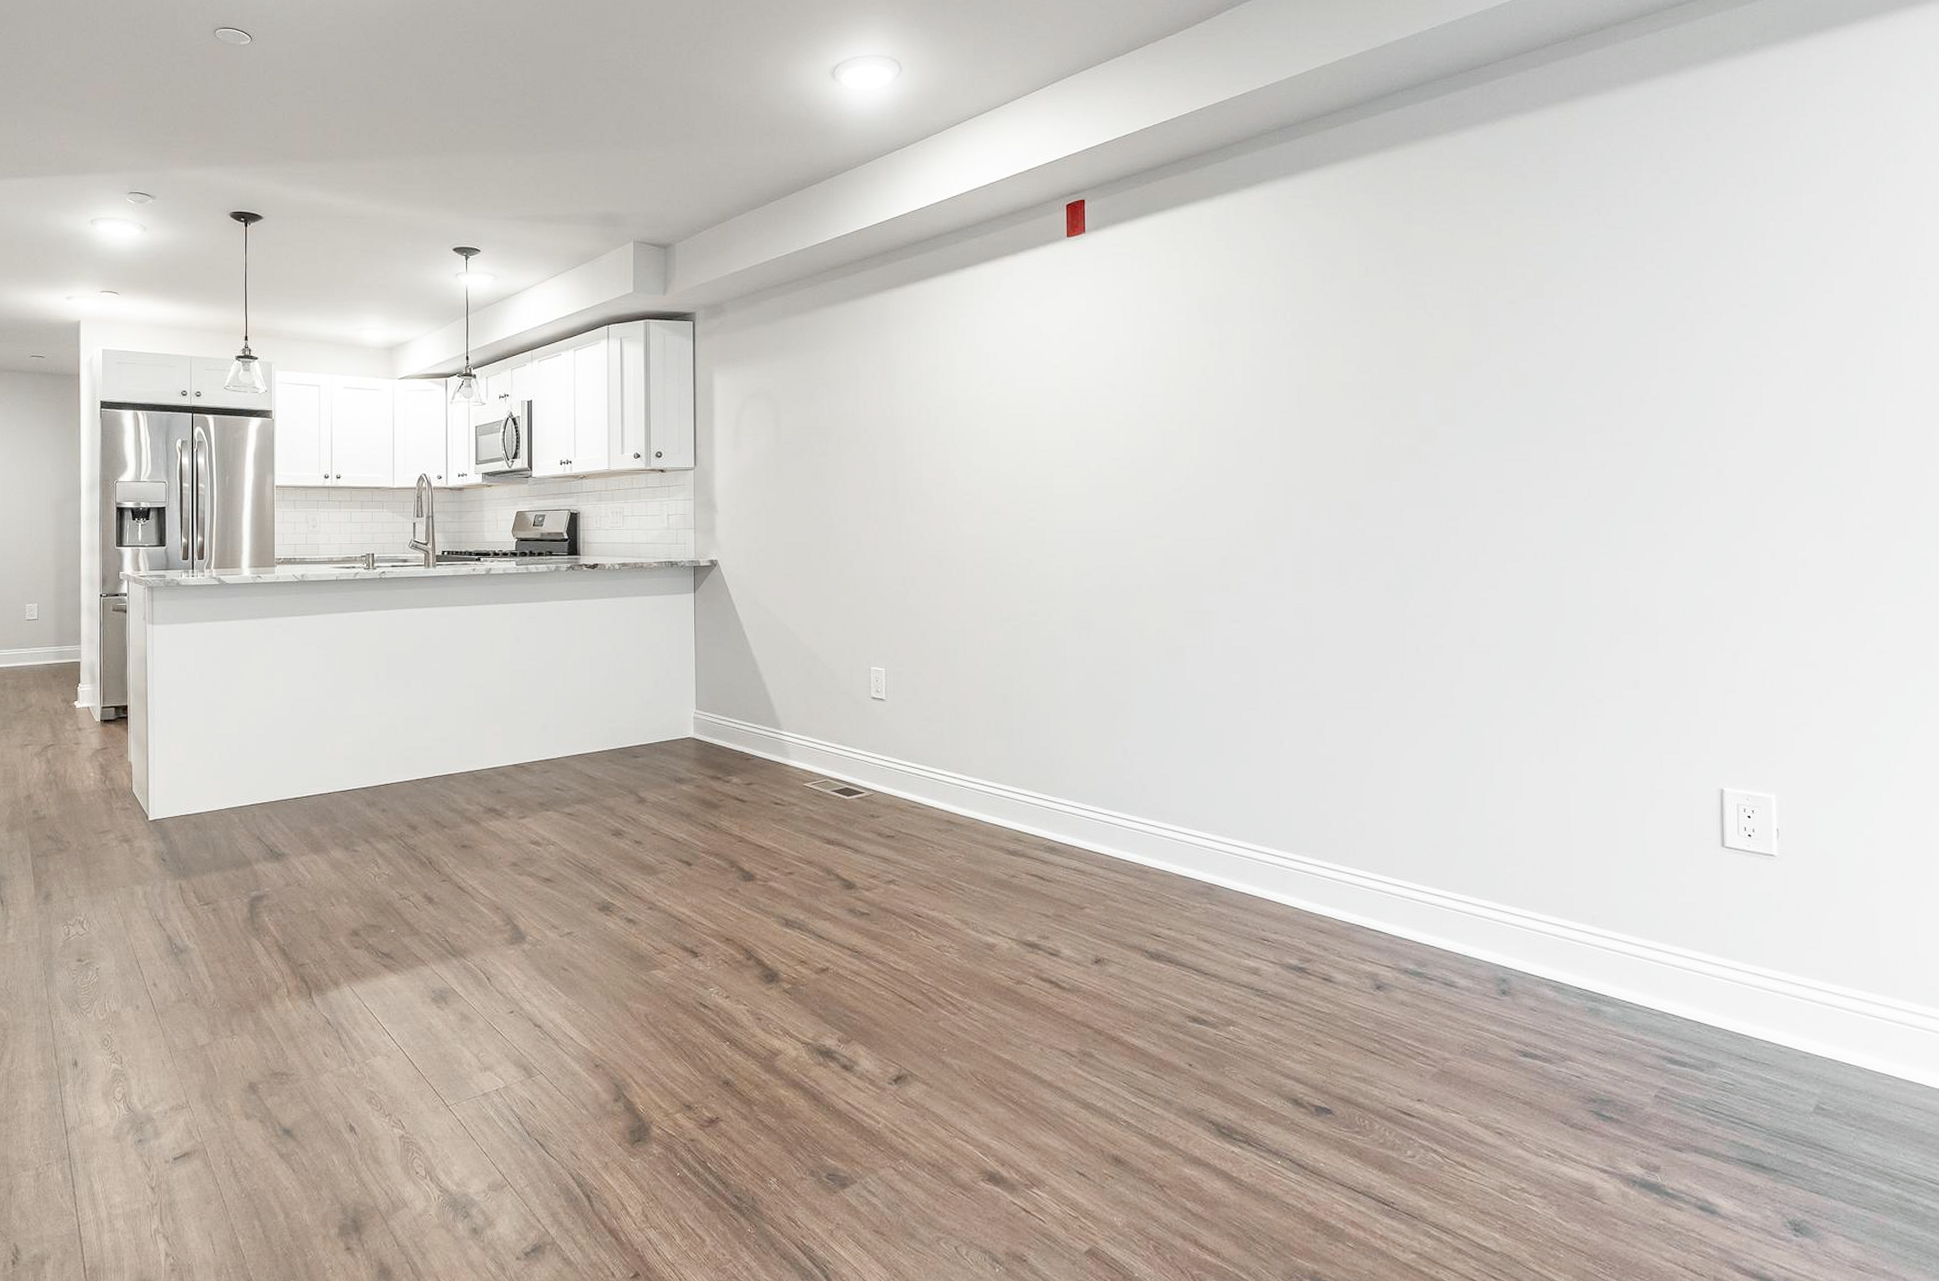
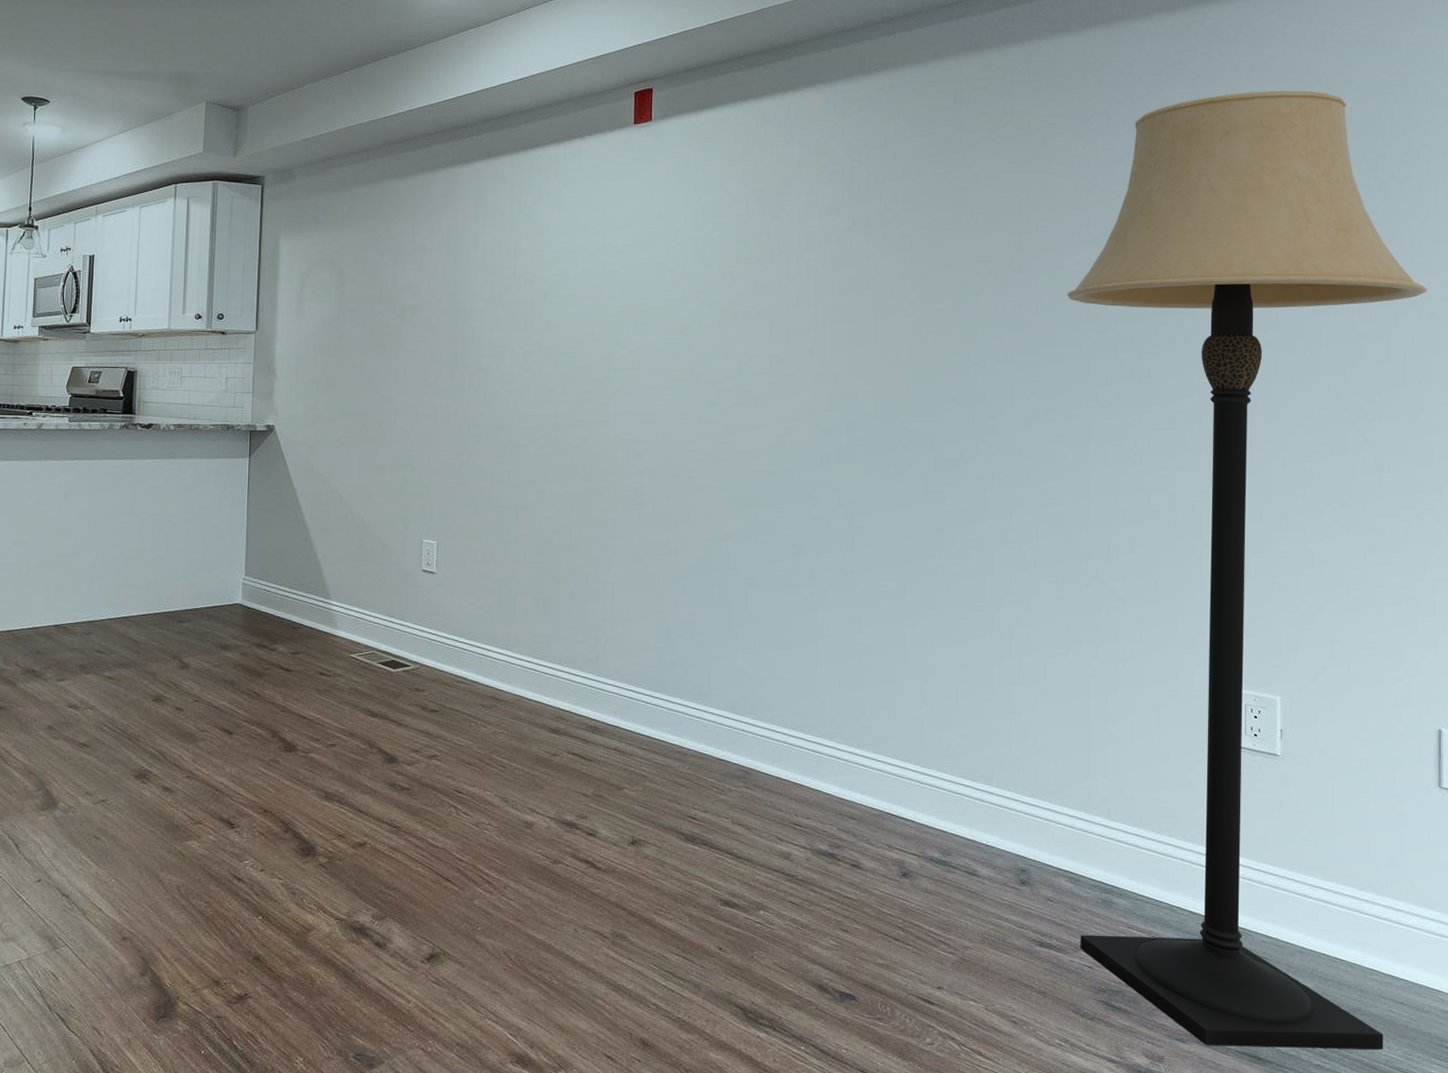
lamp: none [1530,158,1927,1156] -> present [1067,90,1427,1050]

